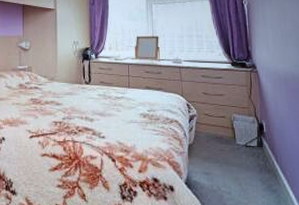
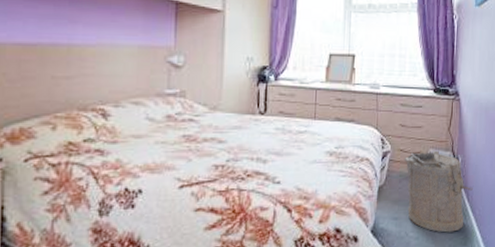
laundry hamper: none [209,115,281,190] -> present [404,150,473,233]

